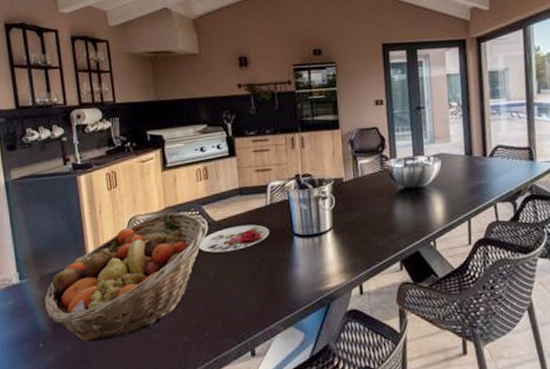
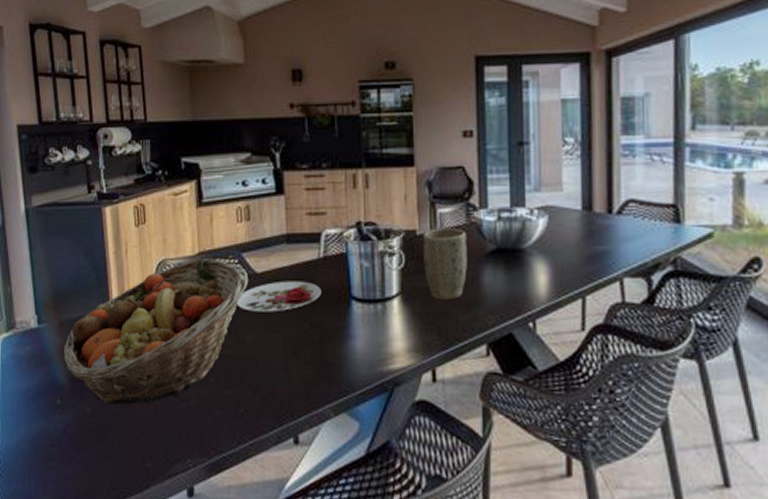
plant pot: none [348,175,383,231] -> present [423,228,467,301]

